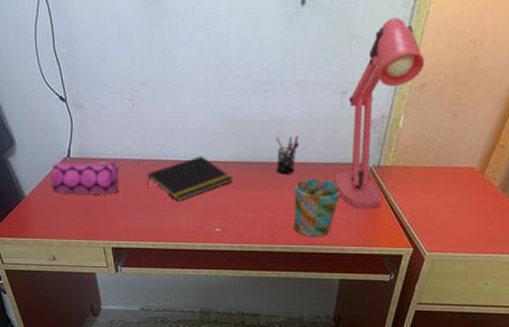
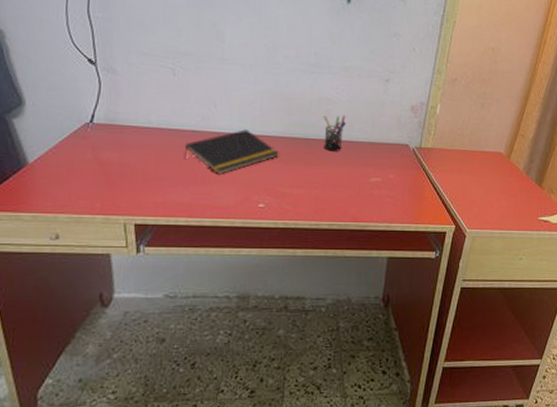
pencil case: present [51,160,120,194] -> none [65,128,153,164]
mug: present [293,178,341,238] -> none [340,156,387,214]
desk lamp: present [335,17,425,209] -> none [381,22,455,187]

